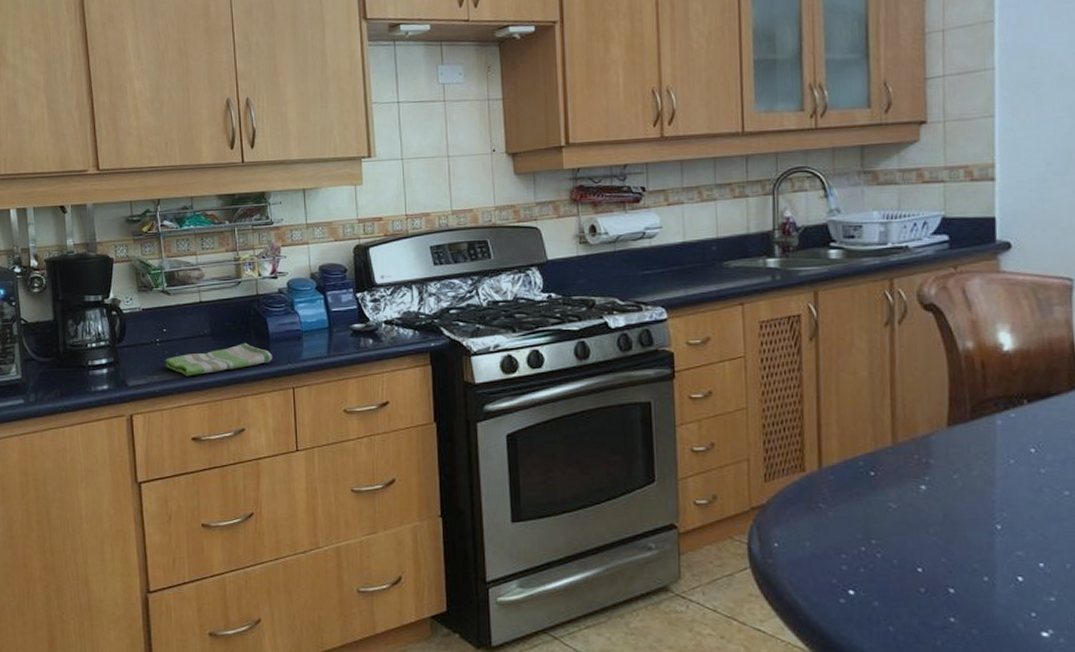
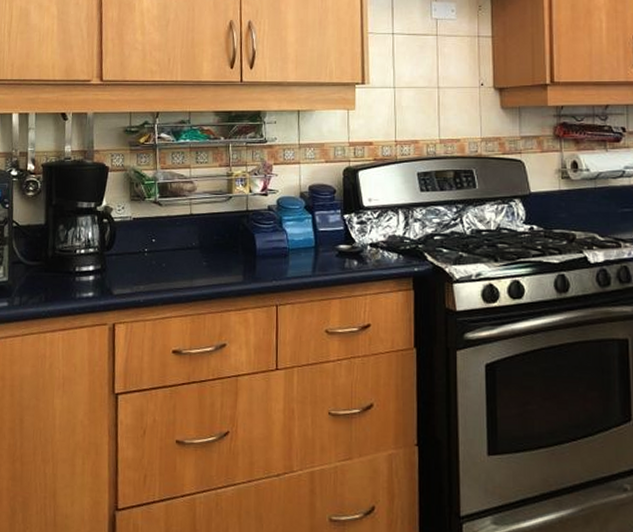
dish towel: present [165,342,272,376] -> none [151,257,258,288]

